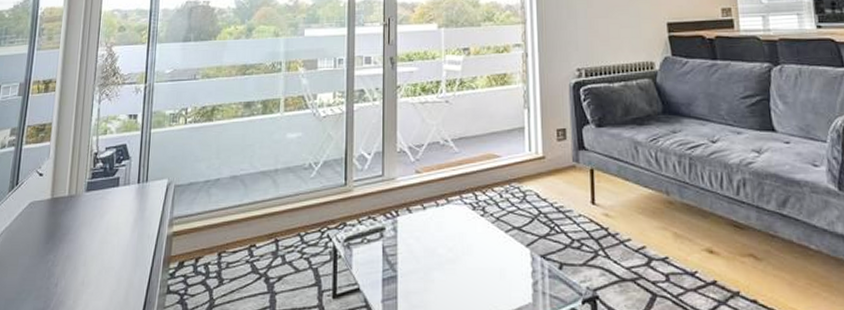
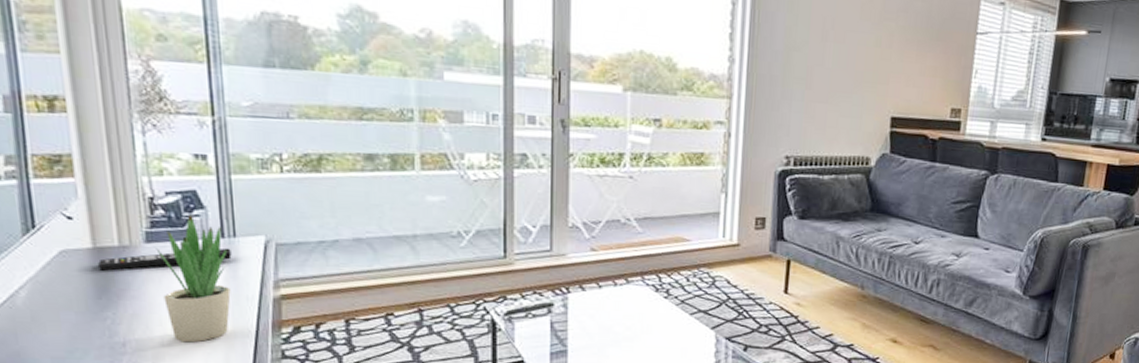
remote control: none [52,192,143,218] -> present [98,247,232,271]
potted plant: none [90,165,140,281] -> present [155,214,231,343]

